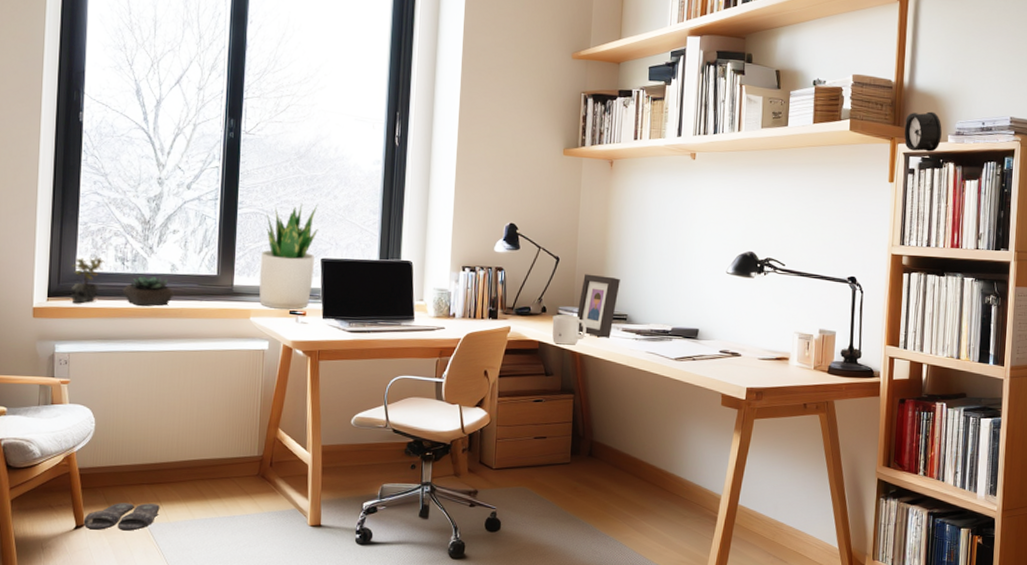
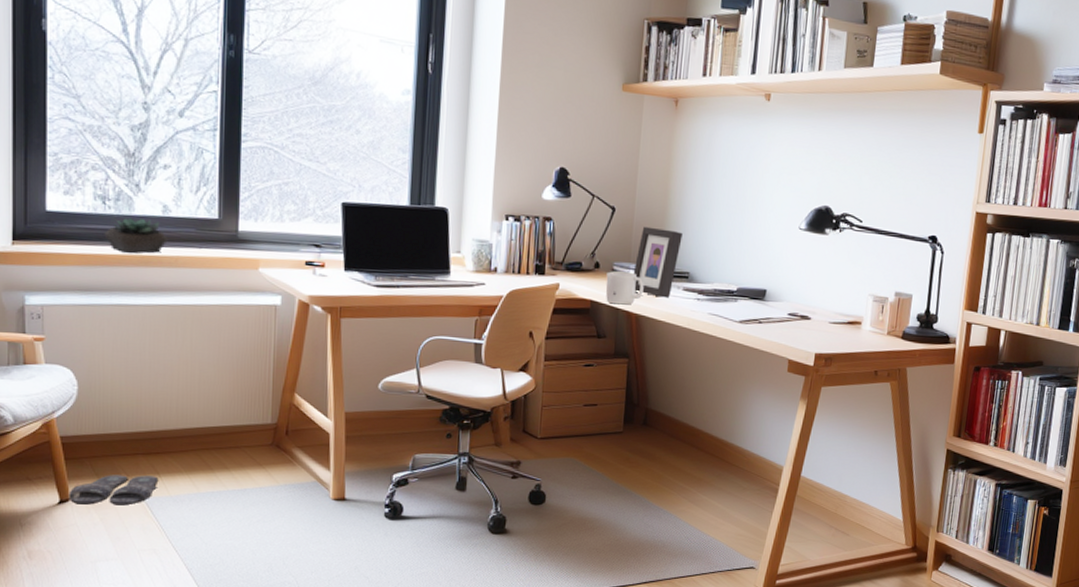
succulent plant: present [70,255,105,304] -> none [40,191,82,249]
planter: present [259,203,318,310] -> none [268,137,338,260]
alarm clock: present [904,111,942,152] -> none [997,56,1039,101]

